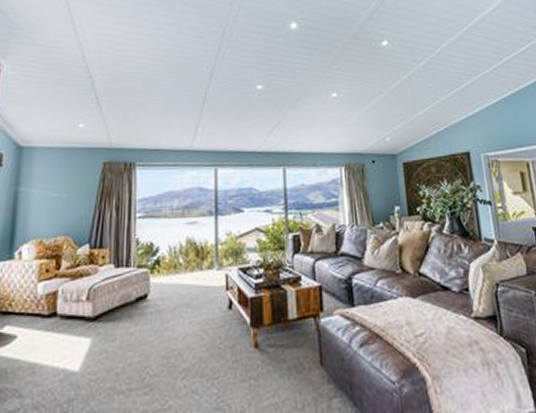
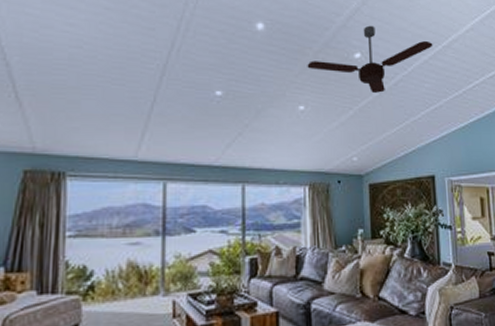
ceiling fan: none [337,14,460,76] -> present [307,25,433,93]

